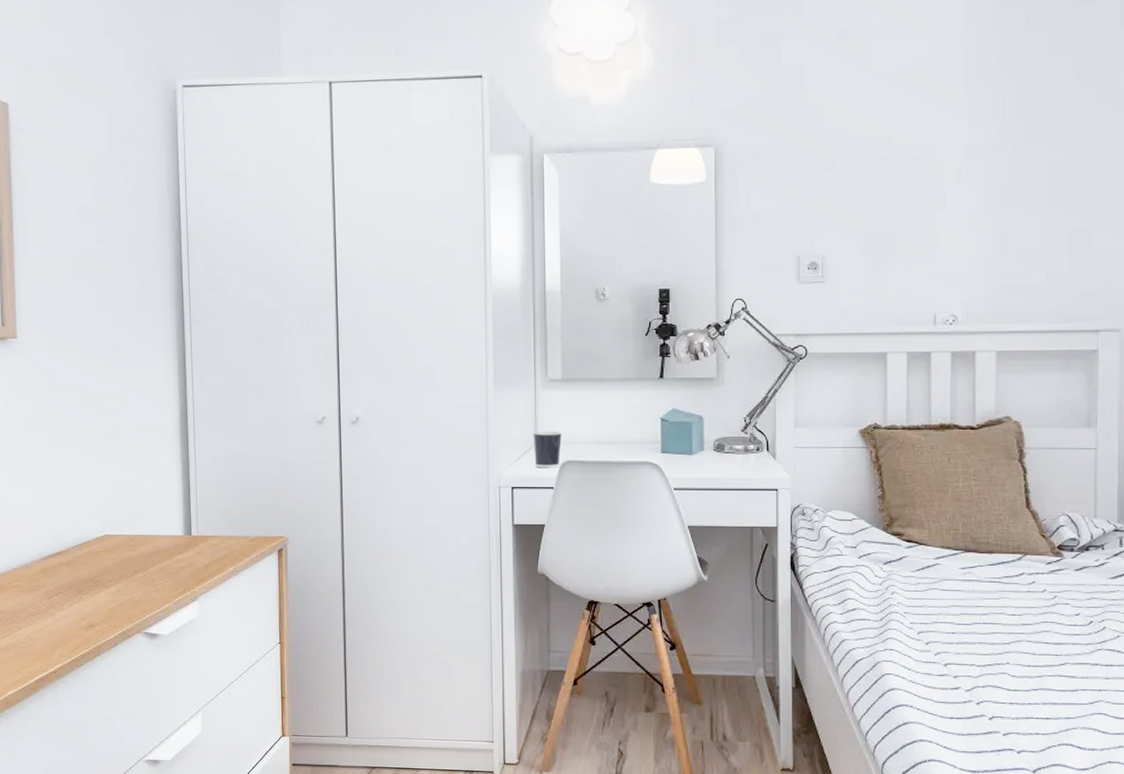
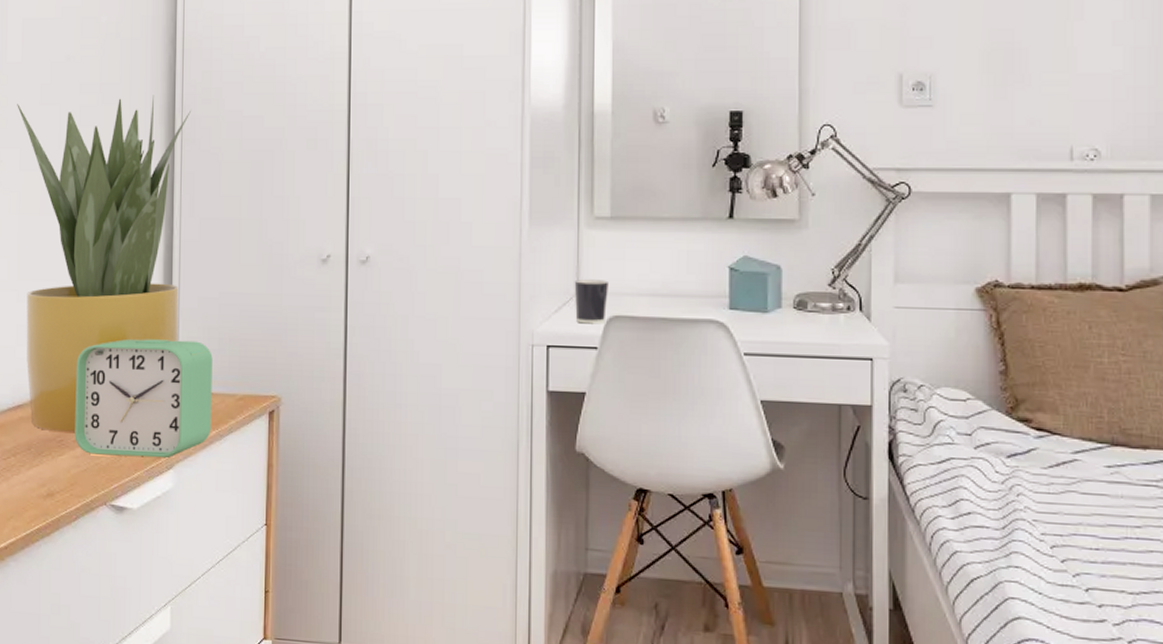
planter: none [40,283,198,573] -> present [17,95,192,432]
alarm clock: none [107,492,229,592] -> present [75,339,213,459]

